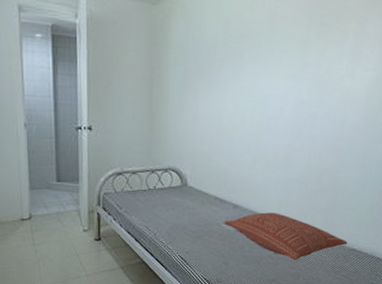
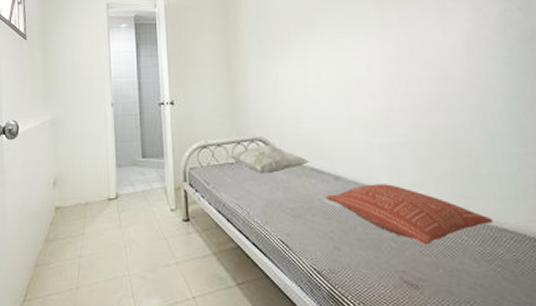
decorative pillow: none [143,174,215,200] -> present [229,144,310,173]

